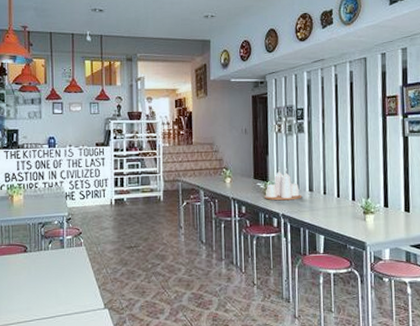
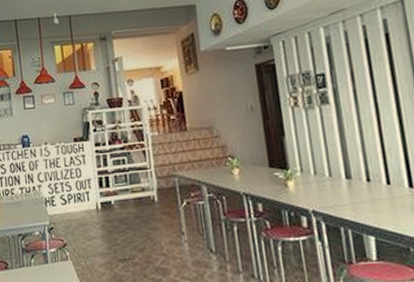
condiment set: present [264,167,302,201] -> none [285,150,338,194]

